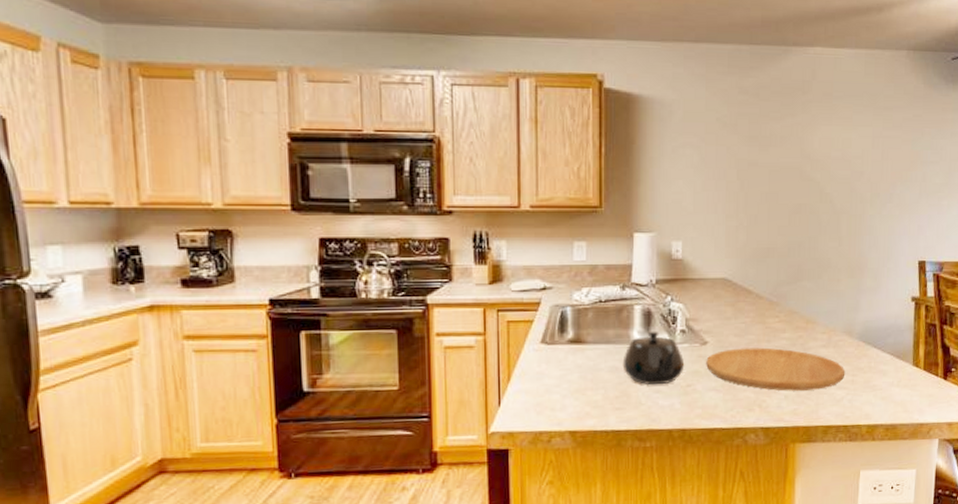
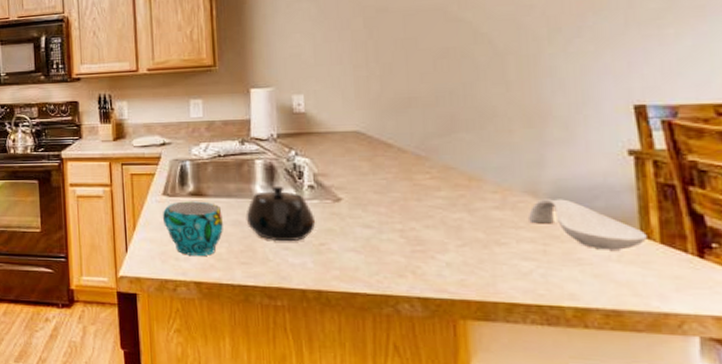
cup: none [539,348,600,406] -> present [162,201,223,257]
cutting board: present [706,347,846,391] -> none [341,207,533,259]
spoon rest: none [845,337,916,378] -> present [529,199,647,250]

